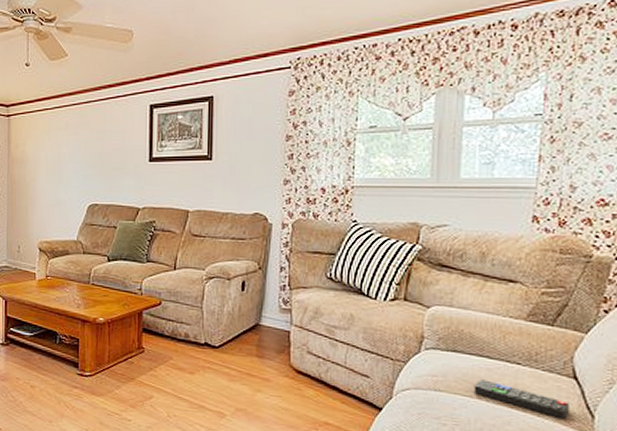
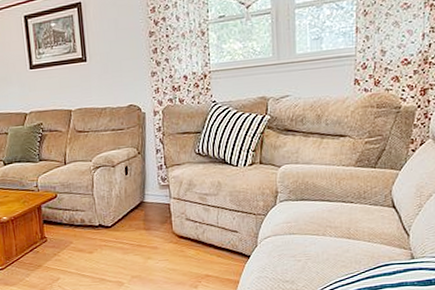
remote control: present [473,379,569,420] -> none [319,219,391,241]

